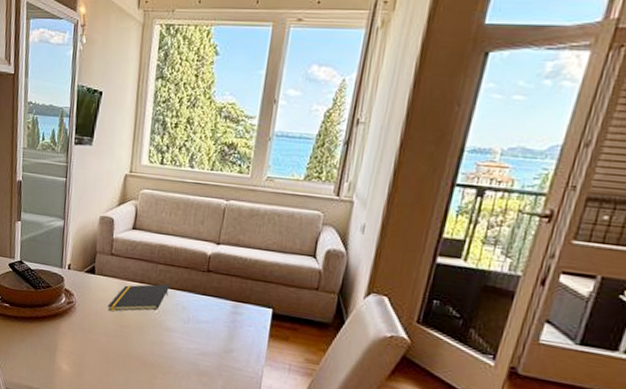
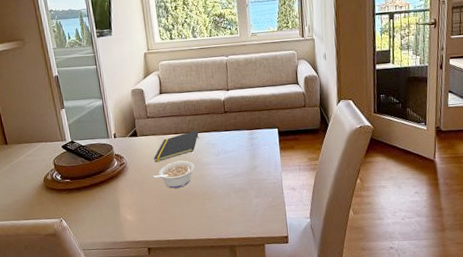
legume: none [102,316,155,350] -> present [153,161,195,189]

